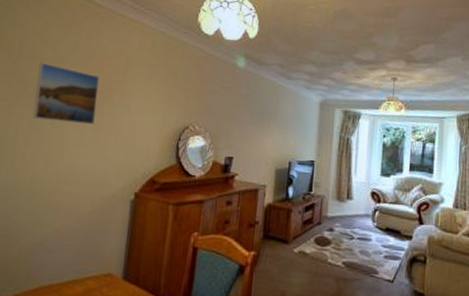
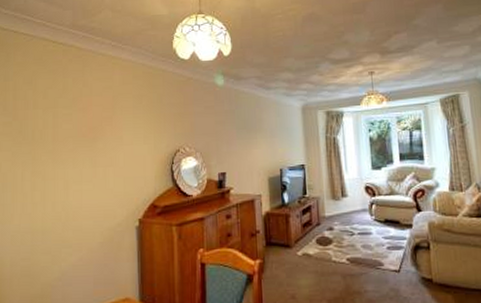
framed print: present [33,62,100,125] -> none [33,110,93,163]

